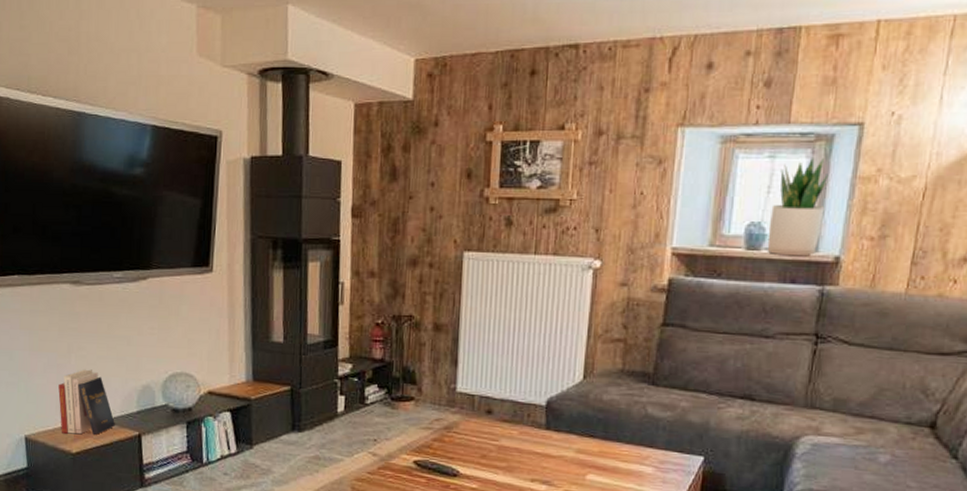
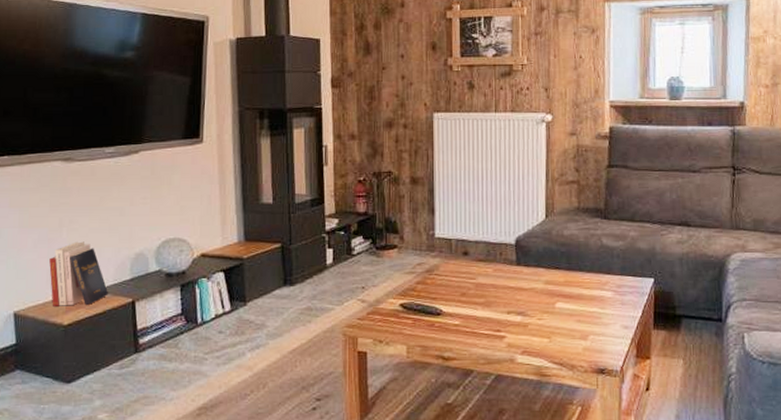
planter: present [767,156,829,257] -> none [685,23,728,104]

